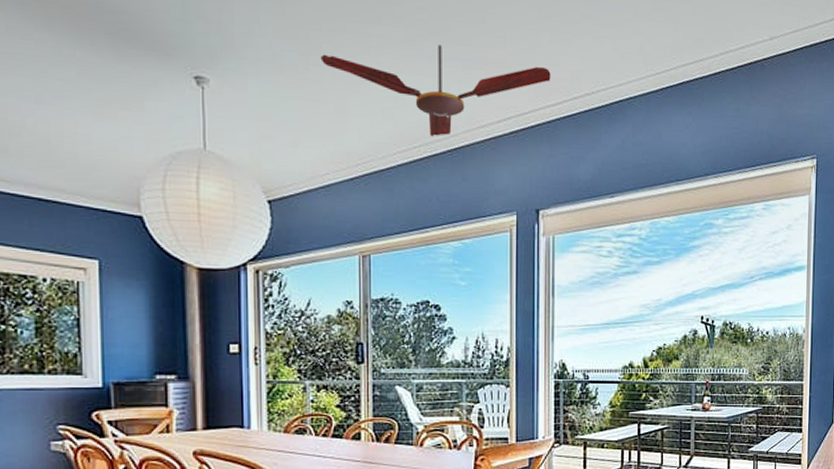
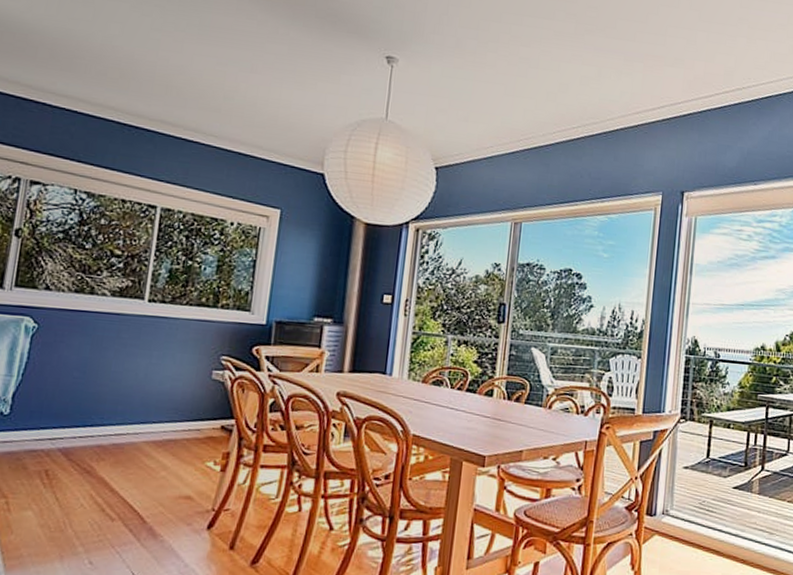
ceiling fan: present [320,45,551,137] -> none [497,39,706,120]

